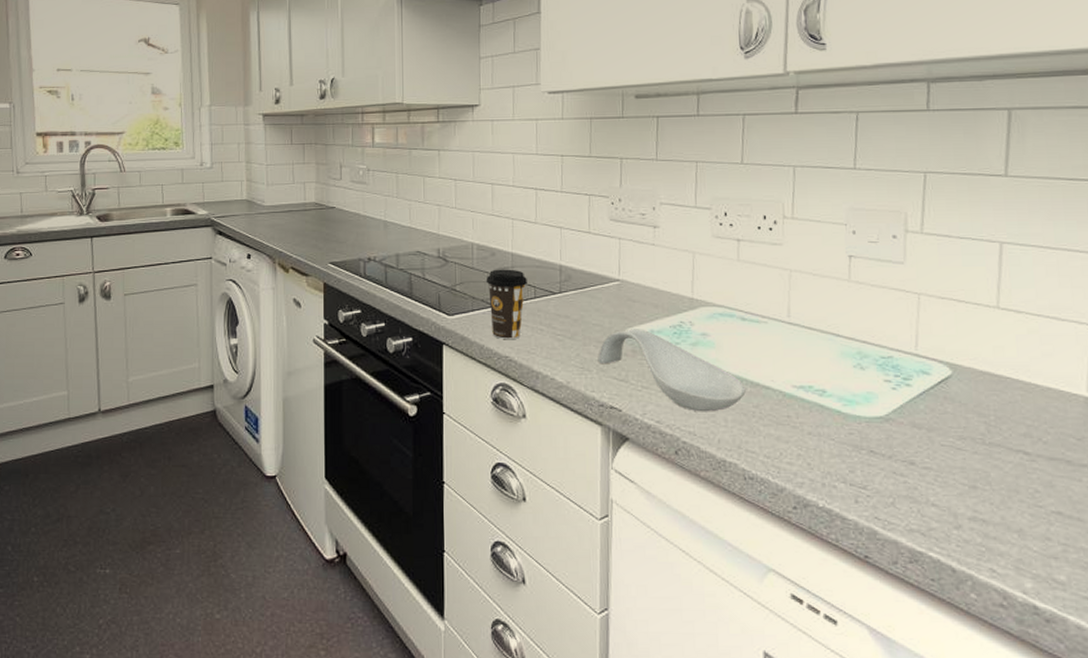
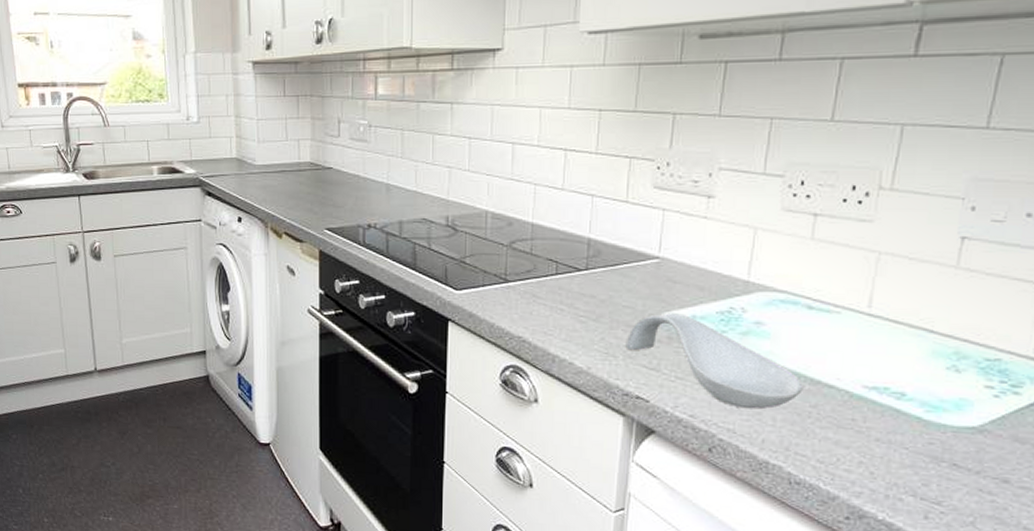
coffee cup: present [486,269,527,340] -> none [500,241,548,320]

